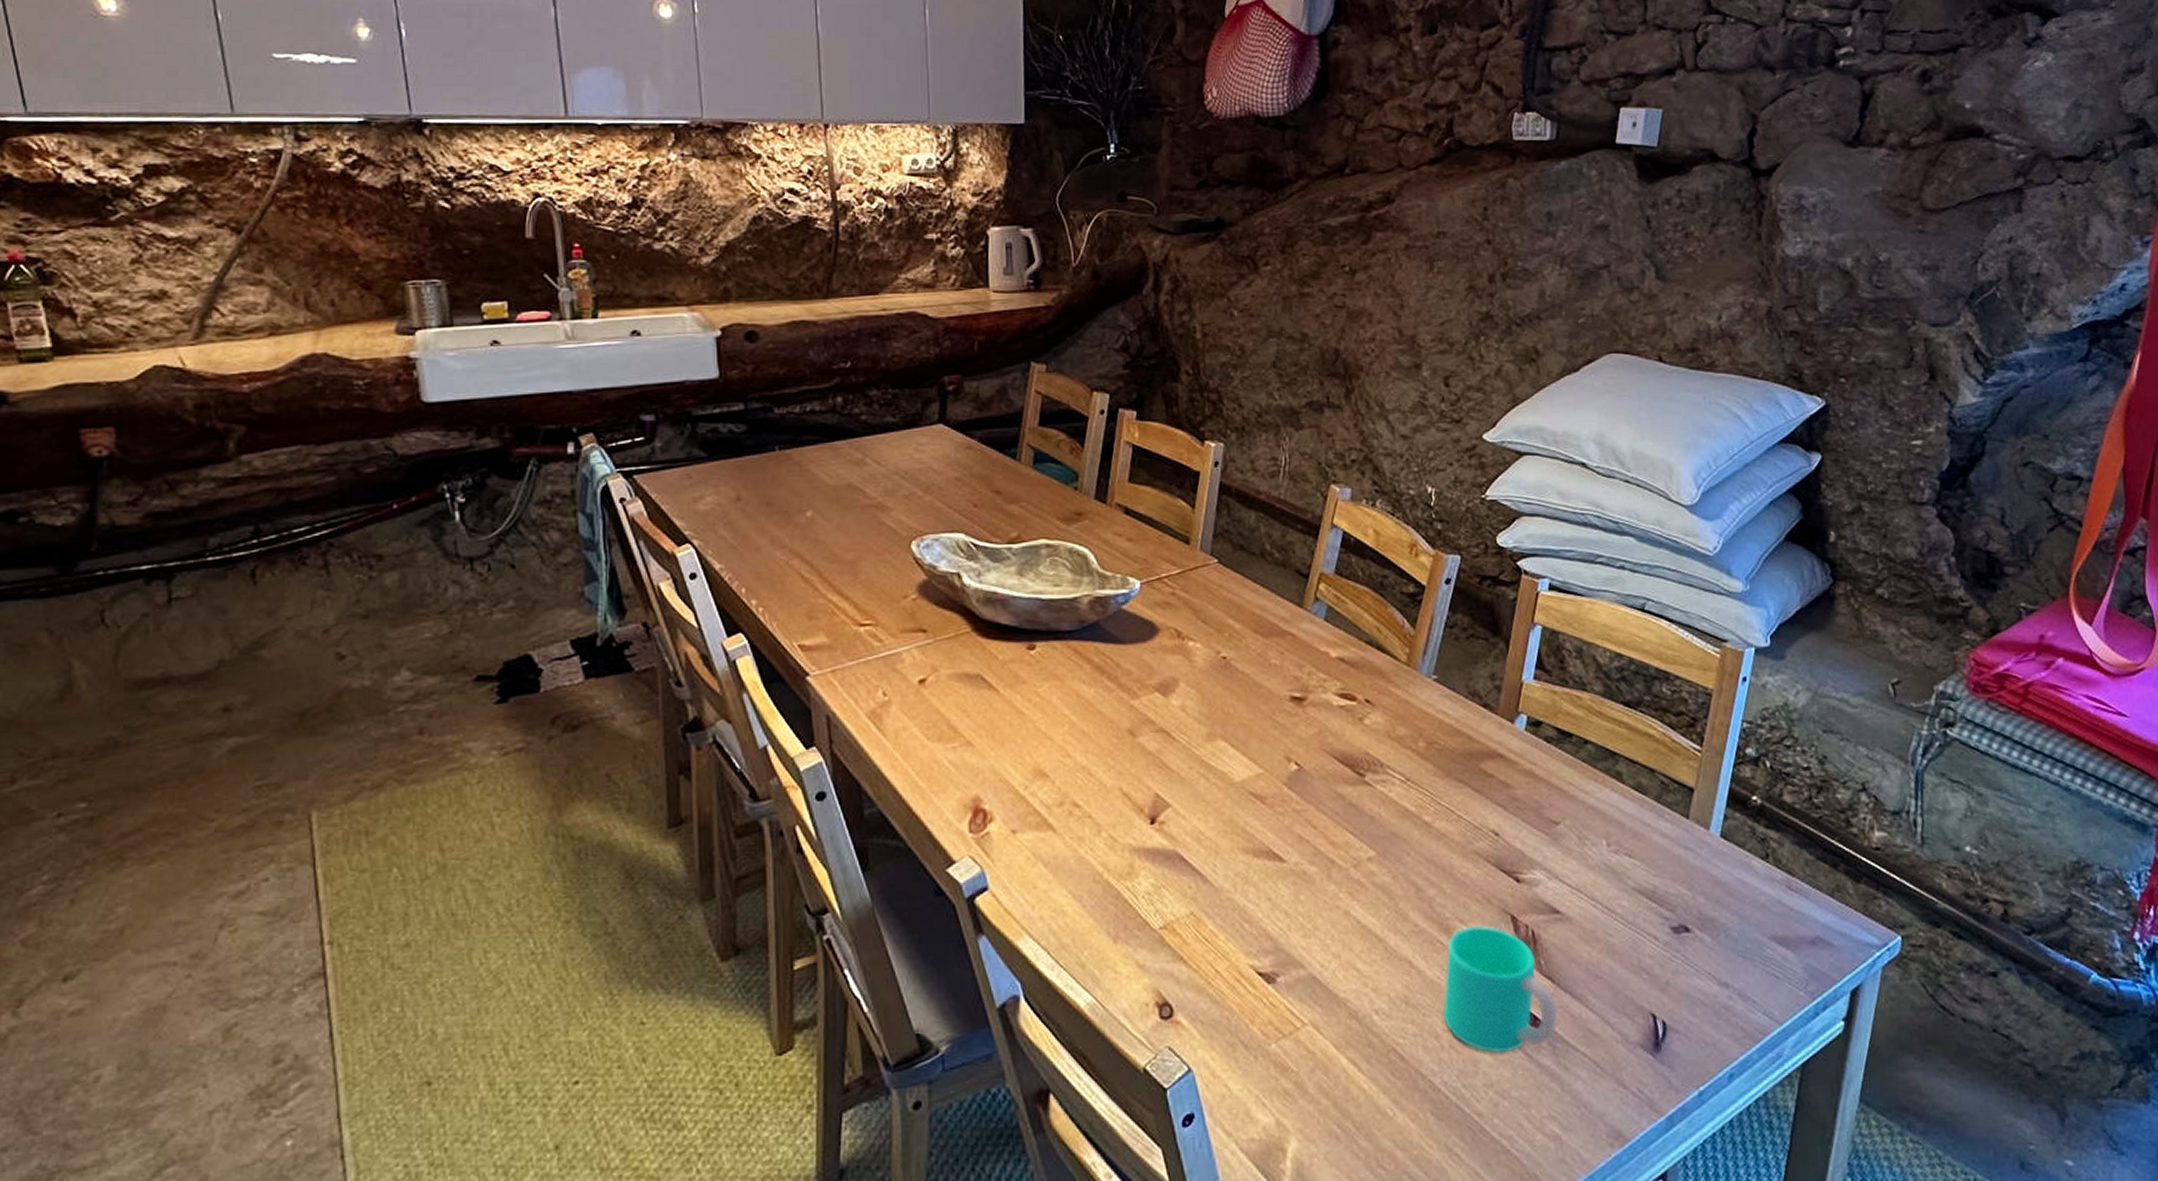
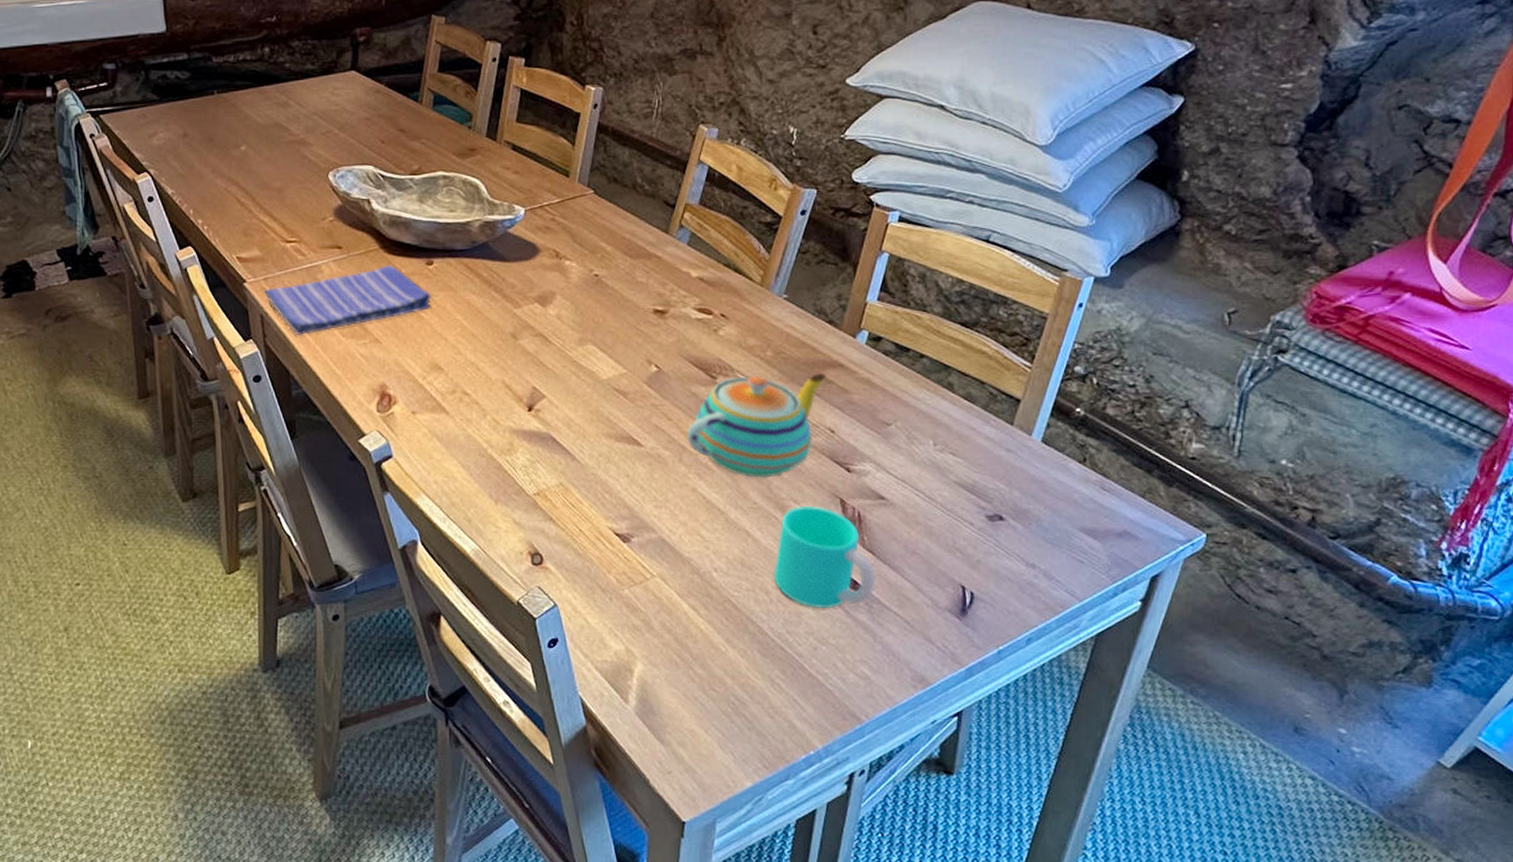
dish towel: none [831,651,1035,741] -> present [264,266,433,336]
teapot: none [1333,764,1486,895] -> present [686,372,827,478]

